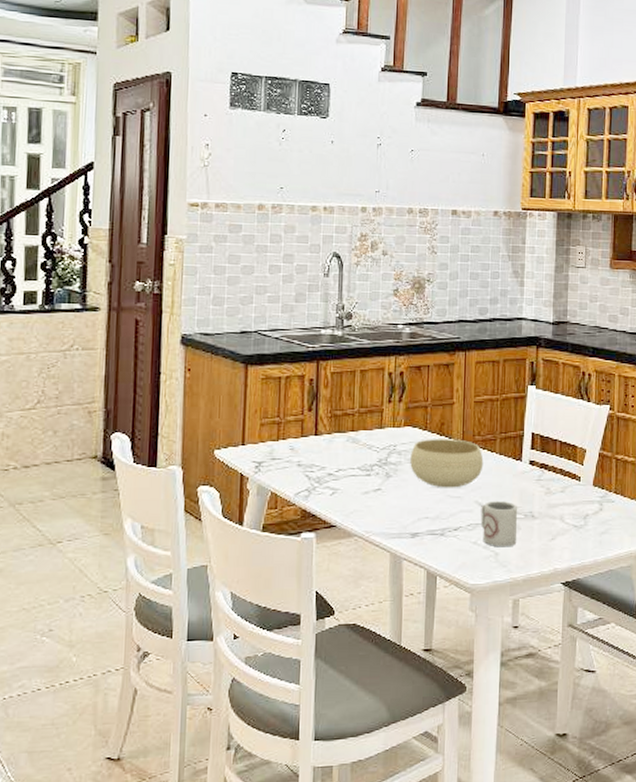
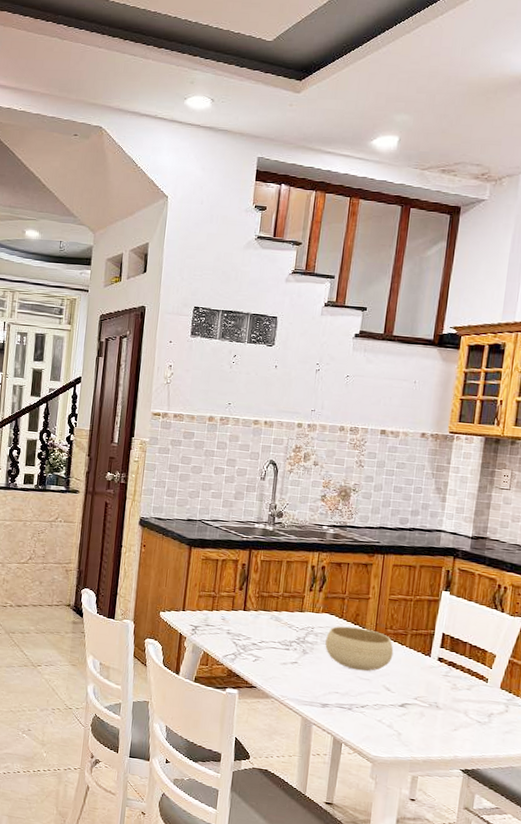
cup: present [480,500,518,548] -> none [386,687,424,730]

